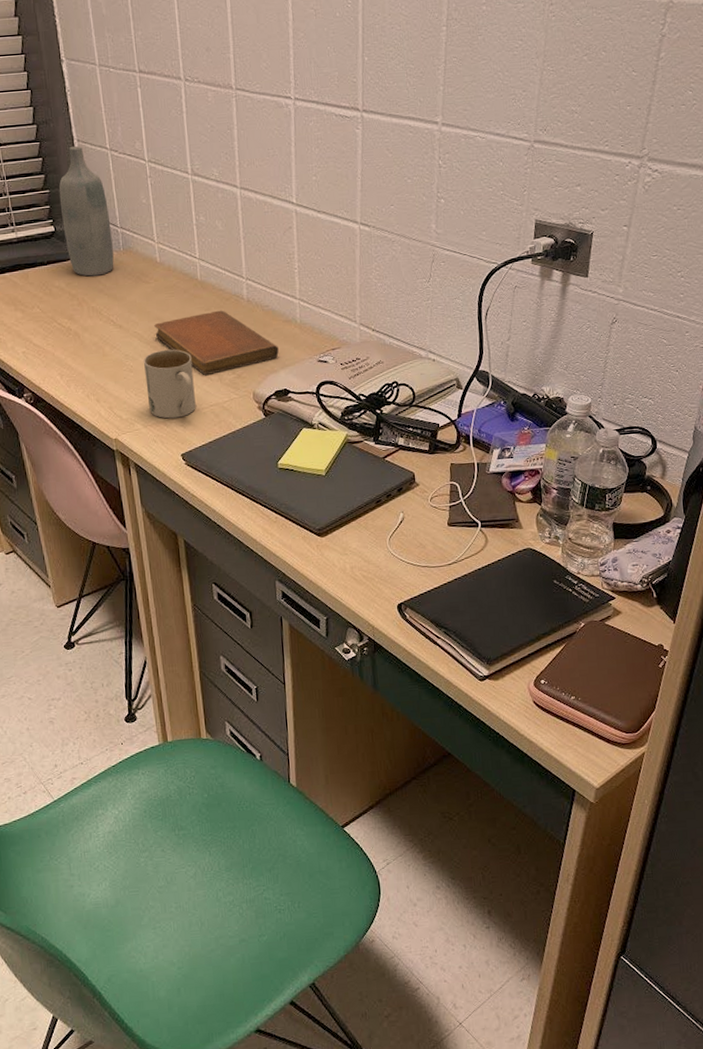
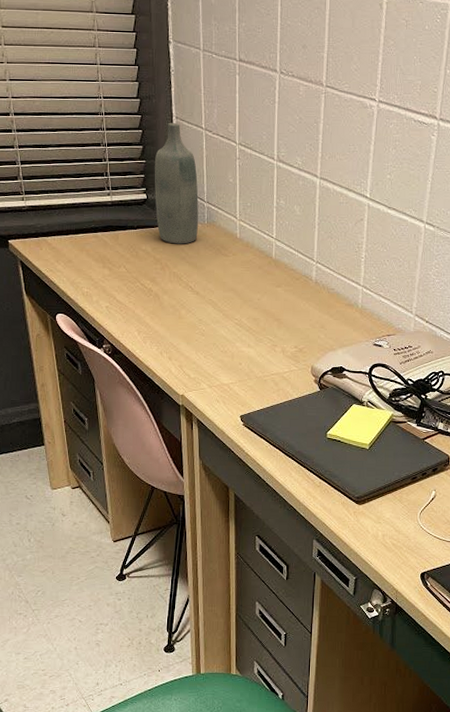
mug: present [143,349,196,419] -> none [214,318,259,382]
notebook: present [154,310,279,376] -> none [228,288,339,347]

